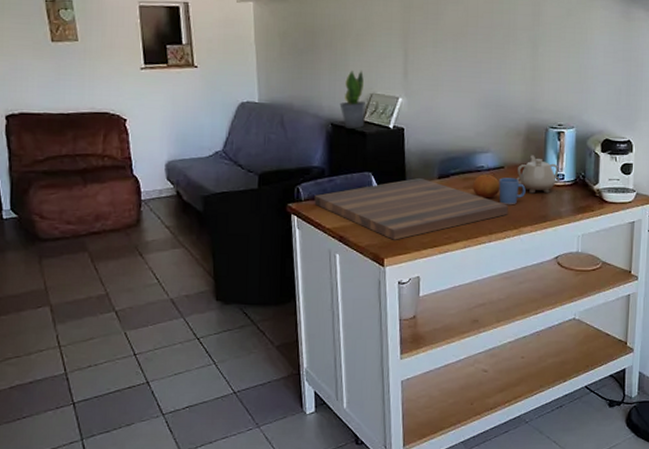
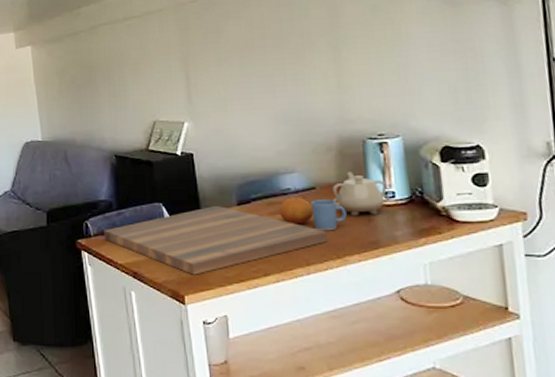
potted plant: present [339,69,365,129] -> none [122,98,150,159]

